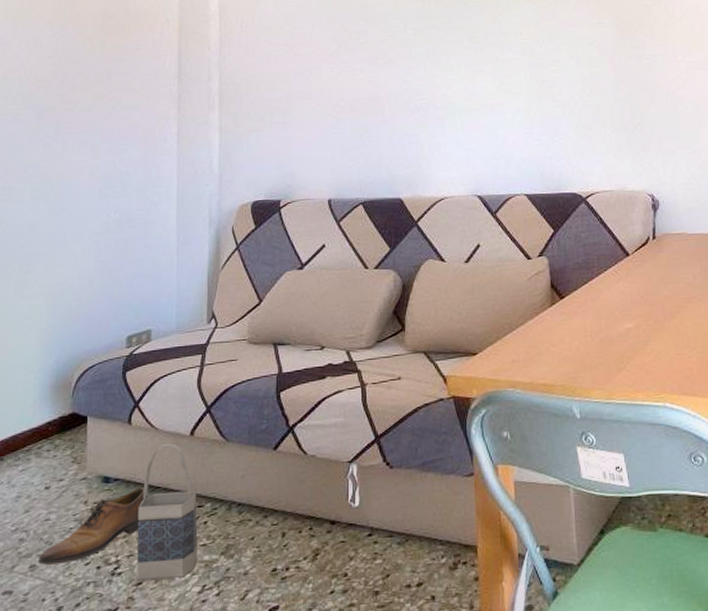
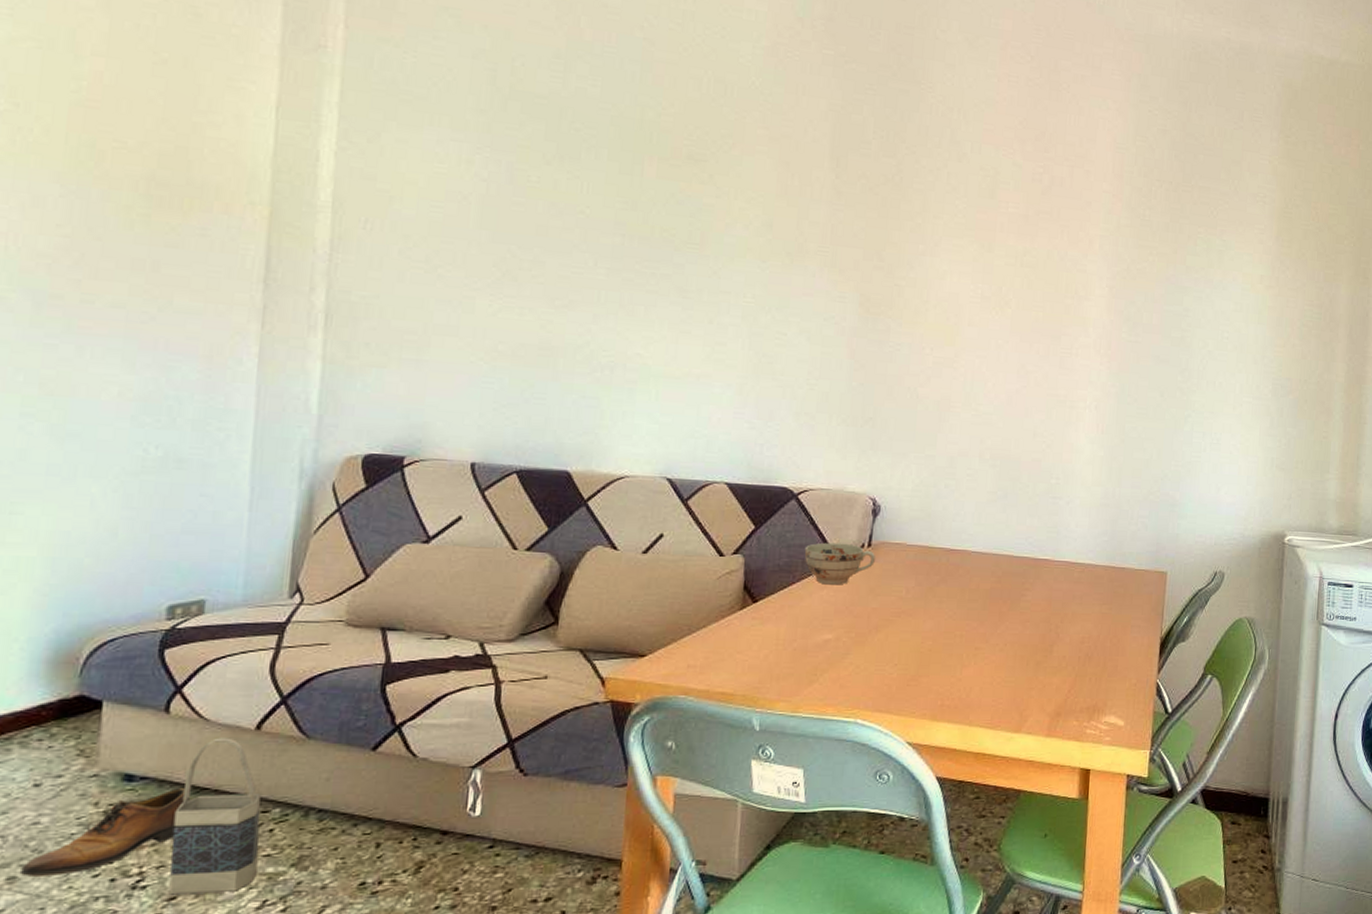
teacup: none [598,237,661,277] -> present [804,542,875,585]

